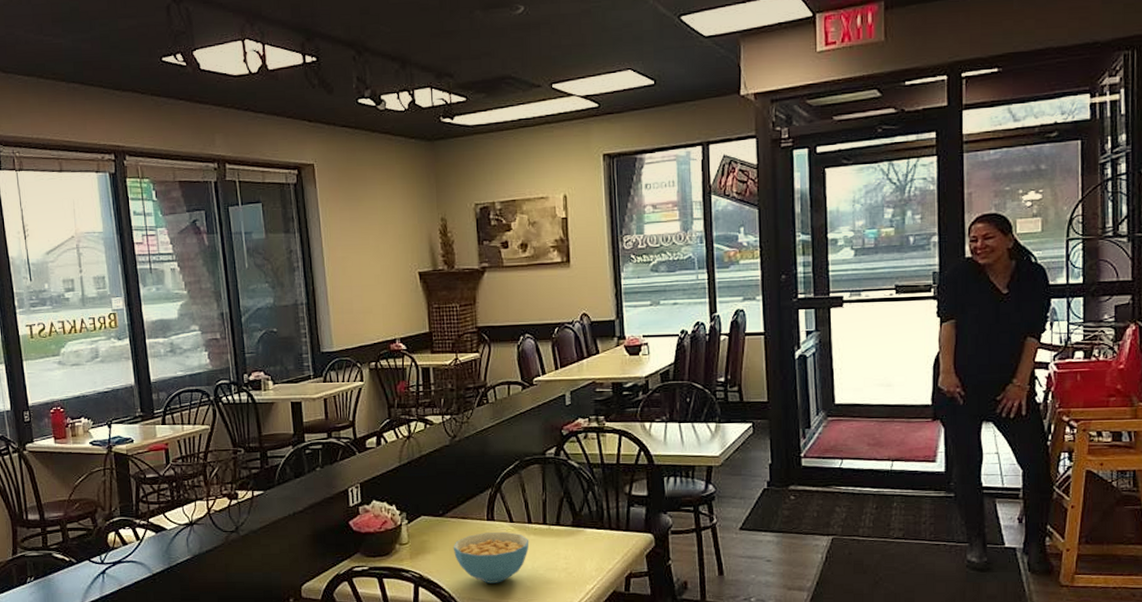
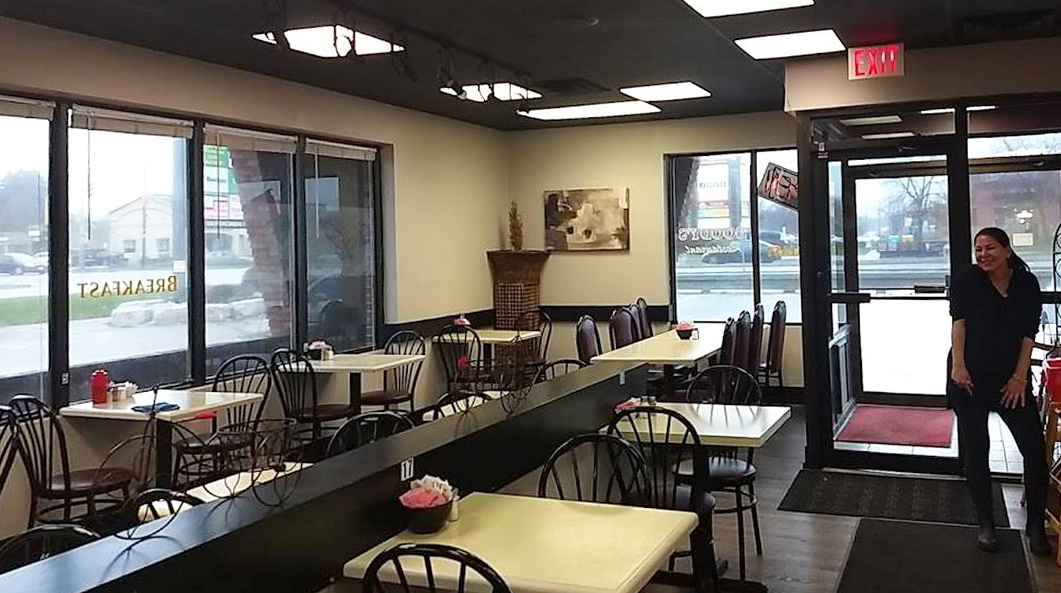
cereal bowl: present [453,532,529,583] -> none [503,510,579,562]

